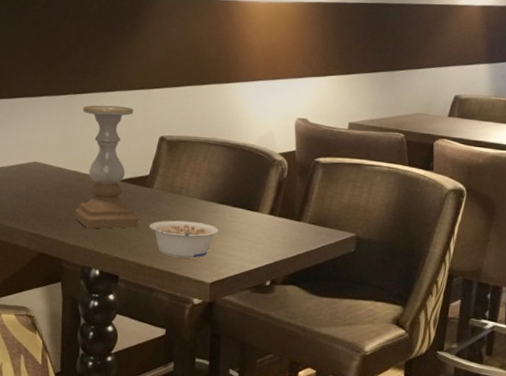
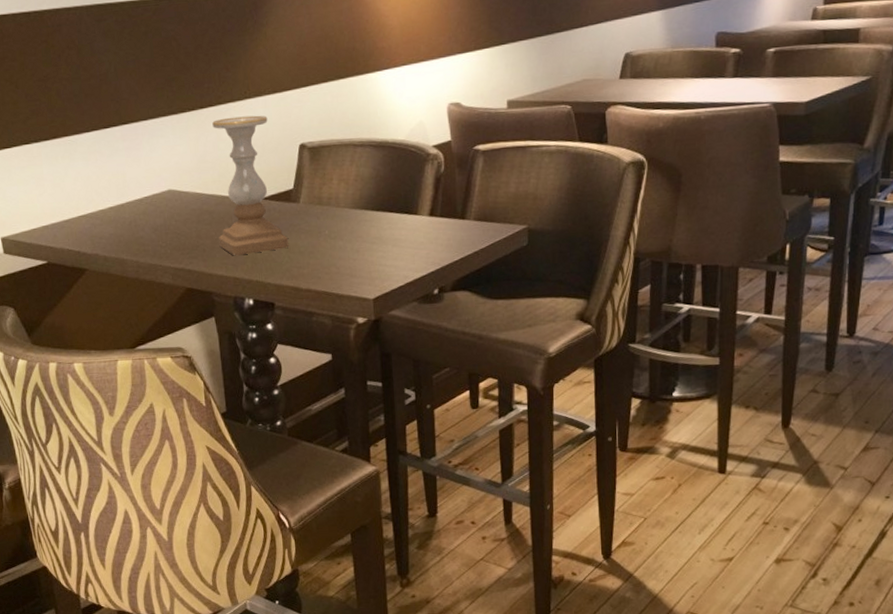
legume: present [149,220,218,259] -> none [300,233,376,276]

